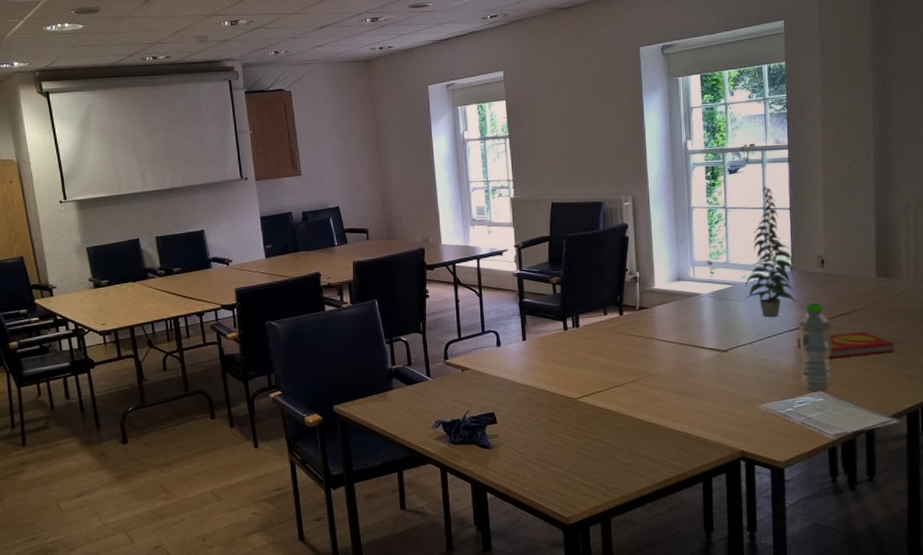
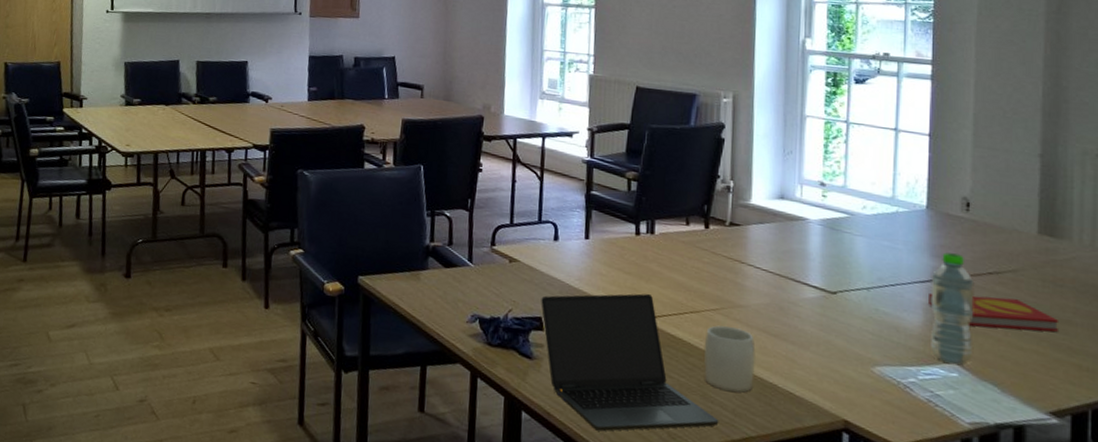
laptop: none [492,377,645,497] -> present [541,293,719,432]
mug: none [628,393,670,445] -> present [703,325,756,393]
plant: present [746,185,796,317] -> none [866,103,930,262]

